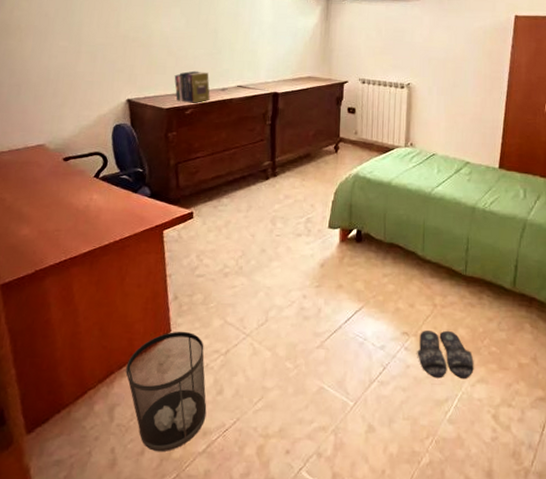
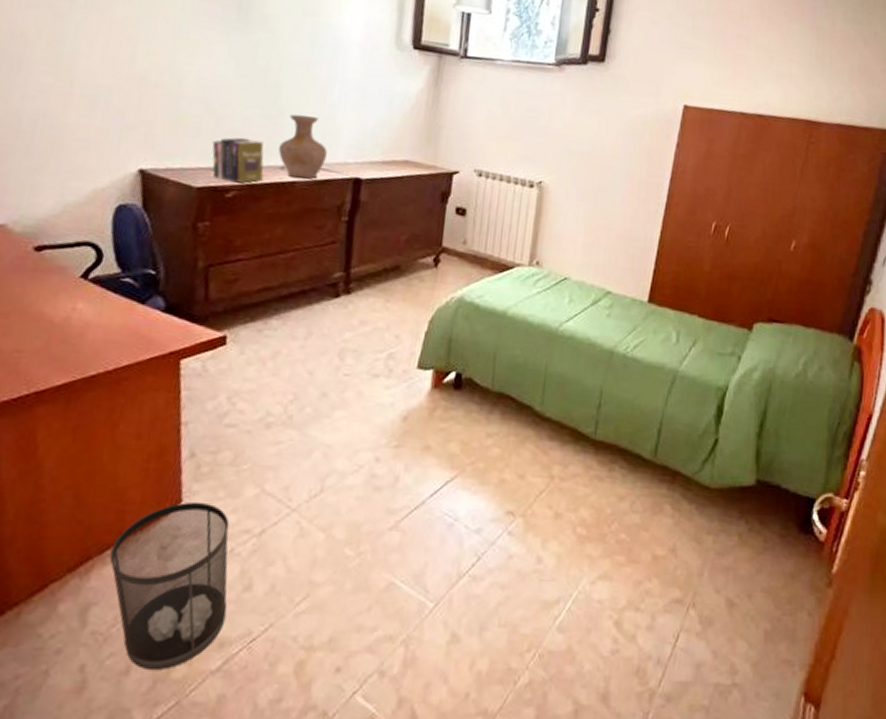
vase: none [219,51,253,96] -> present [278,114,327,180]
slippers: present [417,330,474,379] -> none [524,510,597,574]

